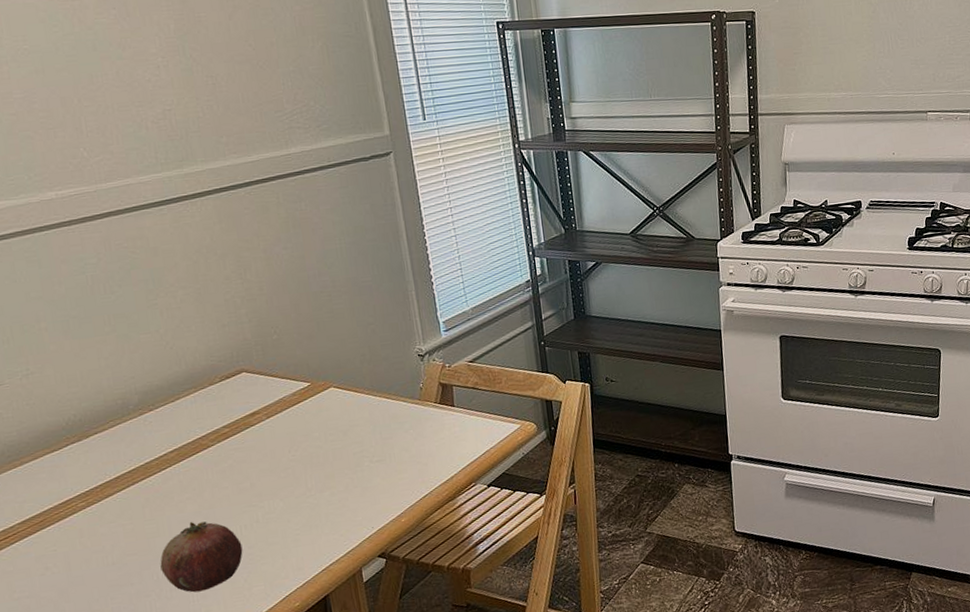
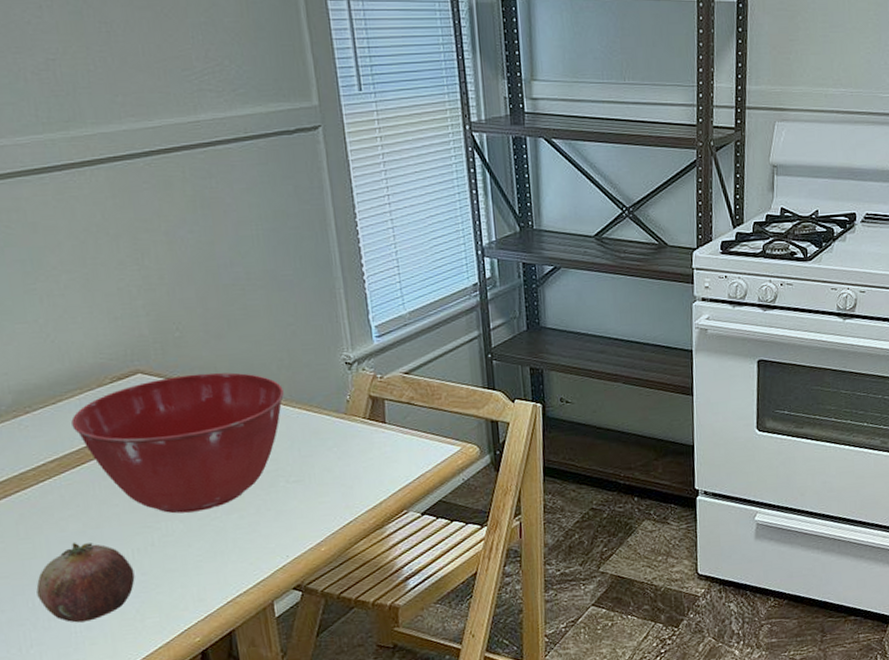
mixing bowl: none [188,368,366,493] -> present [71,372,284,514]

